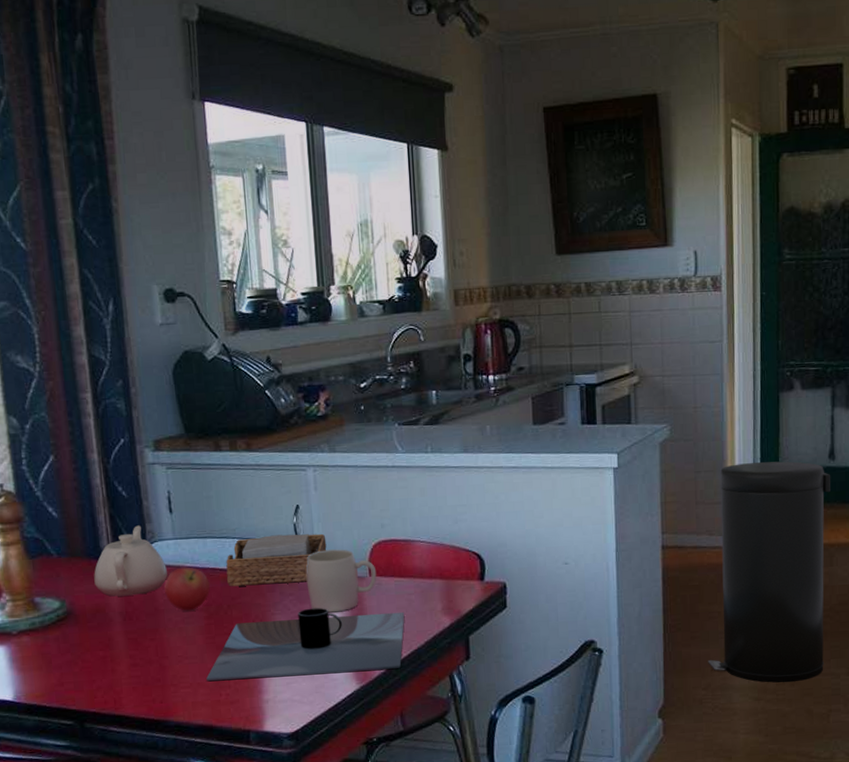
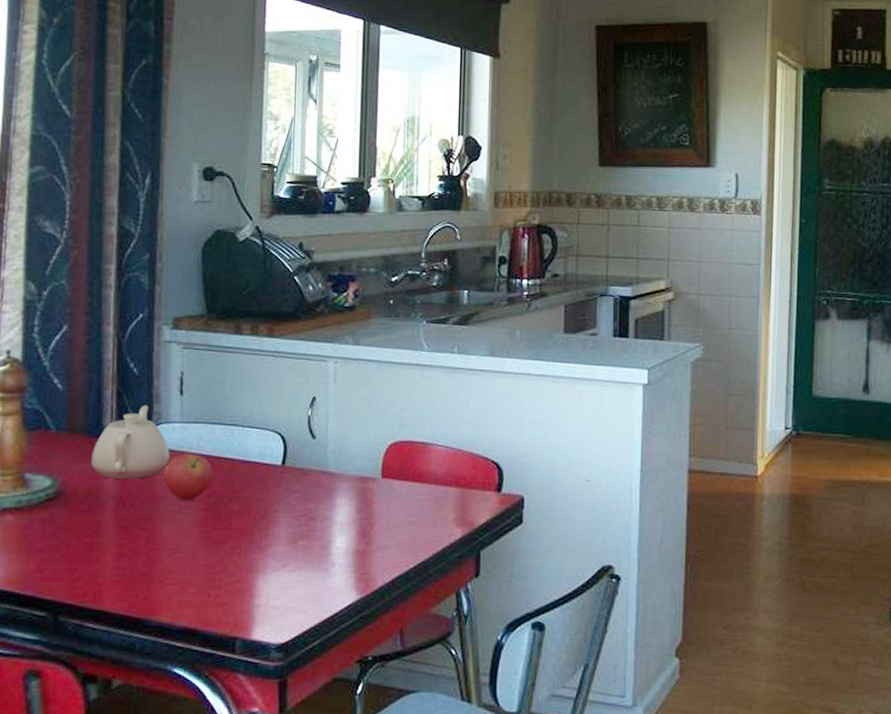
place setting: present [206,607,405,682] -> none [196,507,415,581]
napkin holder: present [226,533,327,587] -> none [232,426,340,479]
mug: present [305,549,377,613] -> none [314,446,390,514]
pedal bin: present [708,461,830,683] -> none [731,390,864,627]

